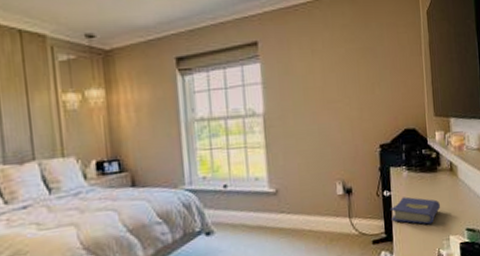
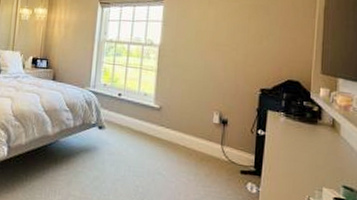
hardcover book: present [390,197,441,225] -> none [261,139,317,171]

